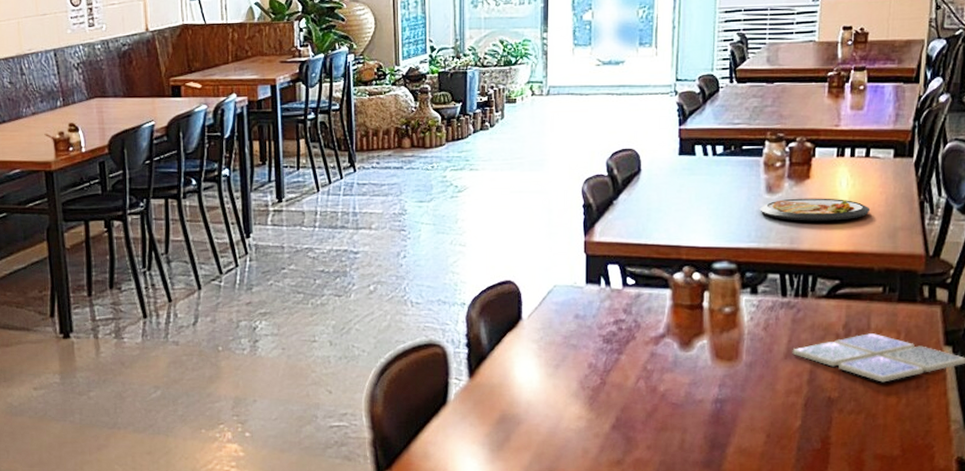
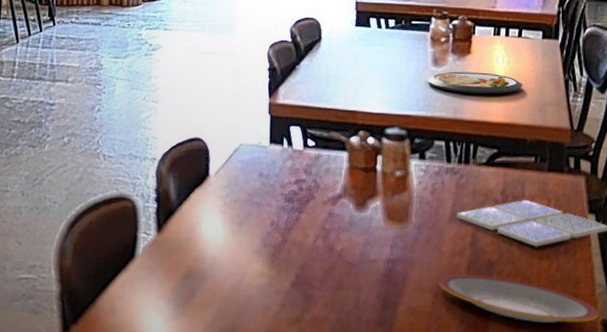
plate: none [772,413,954,462] -> present [439,274,599,323]

